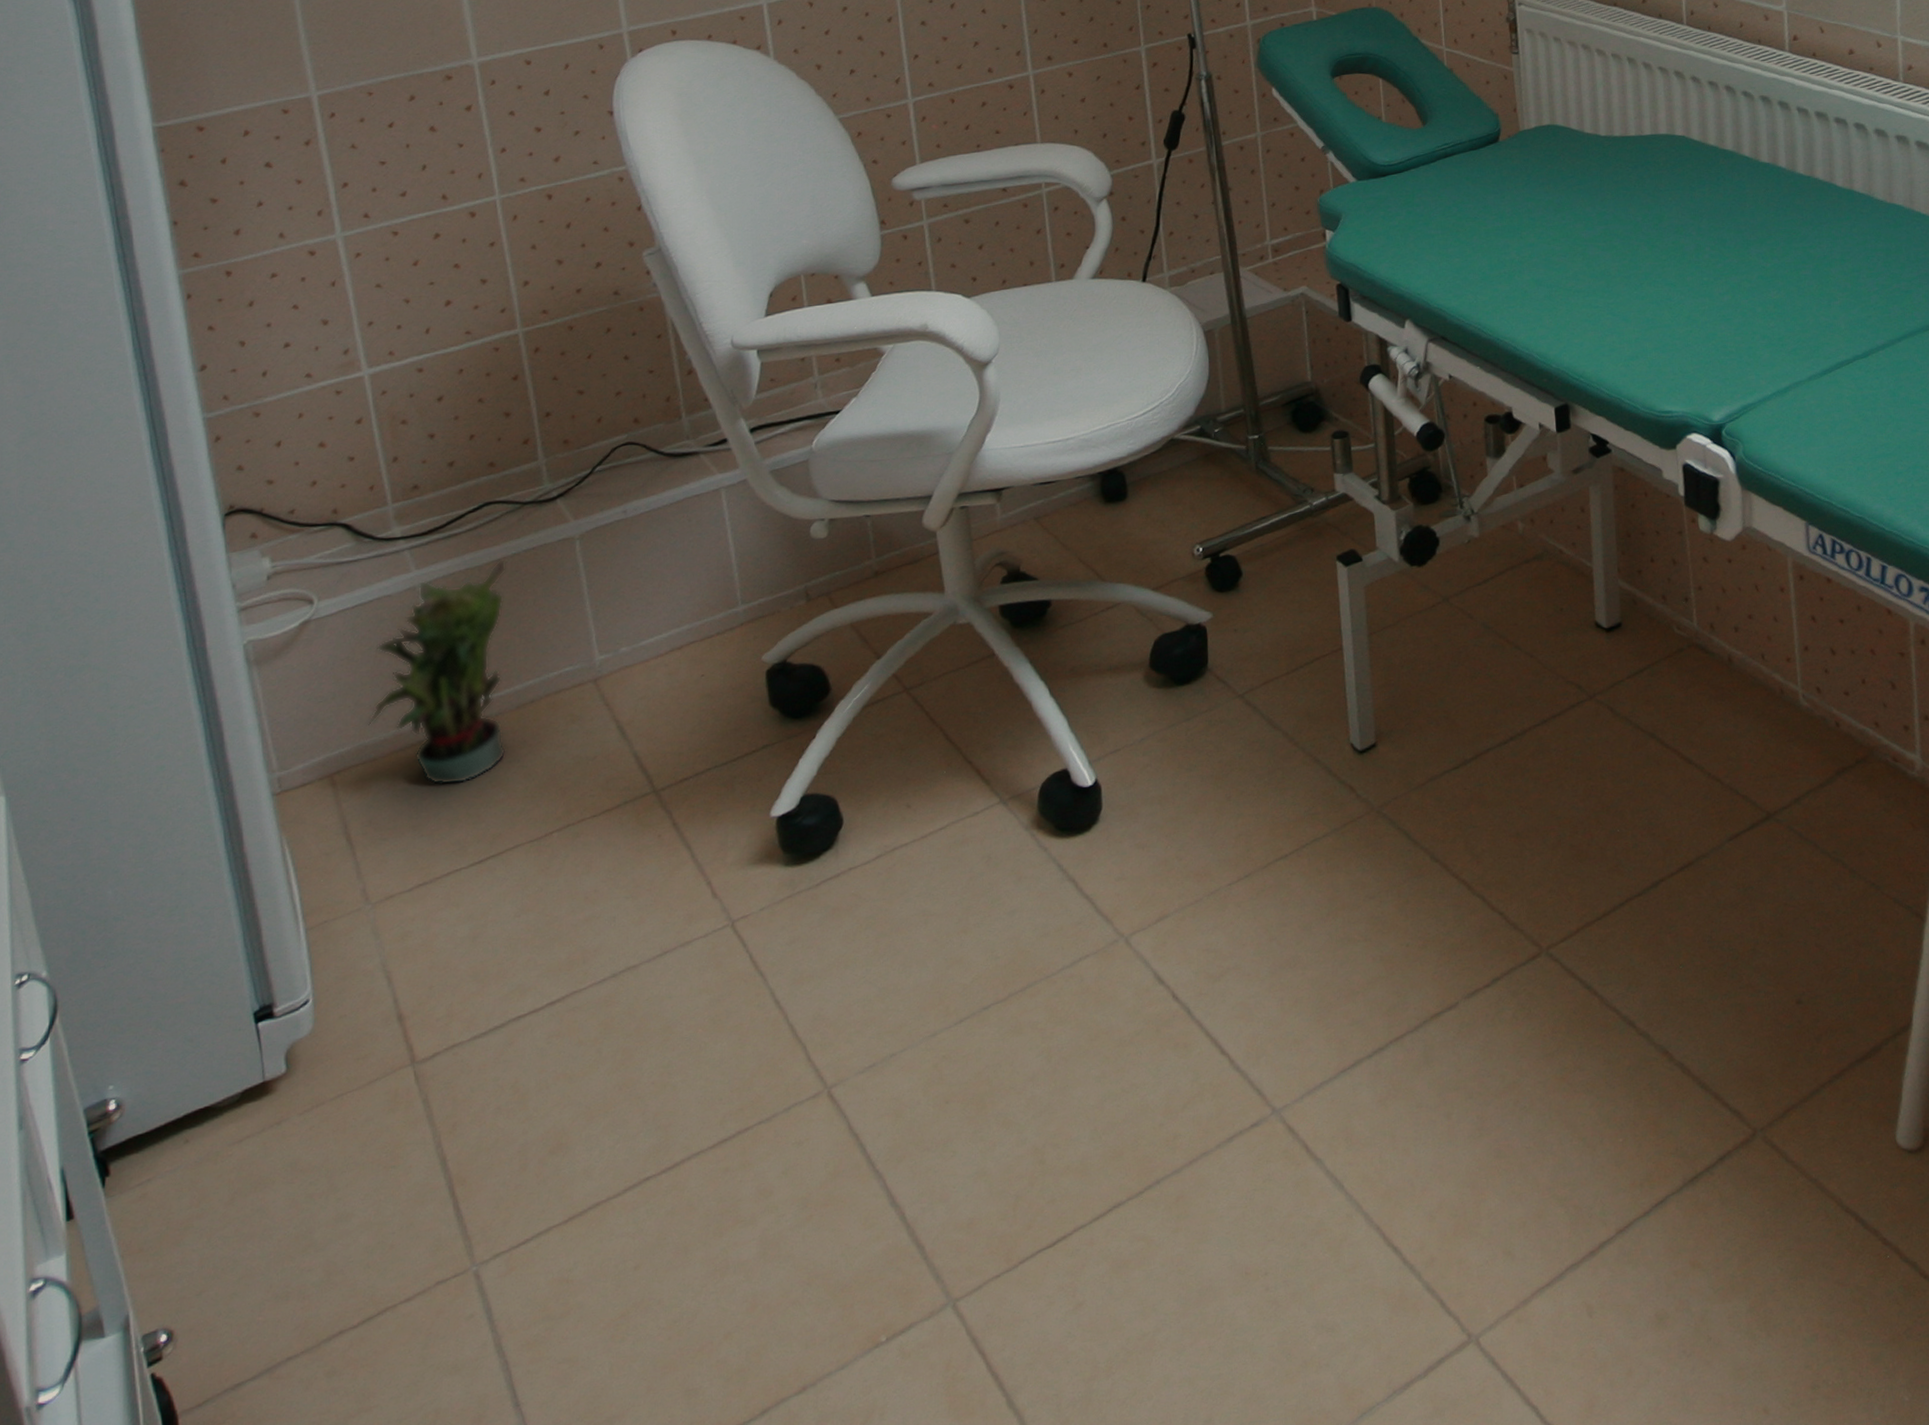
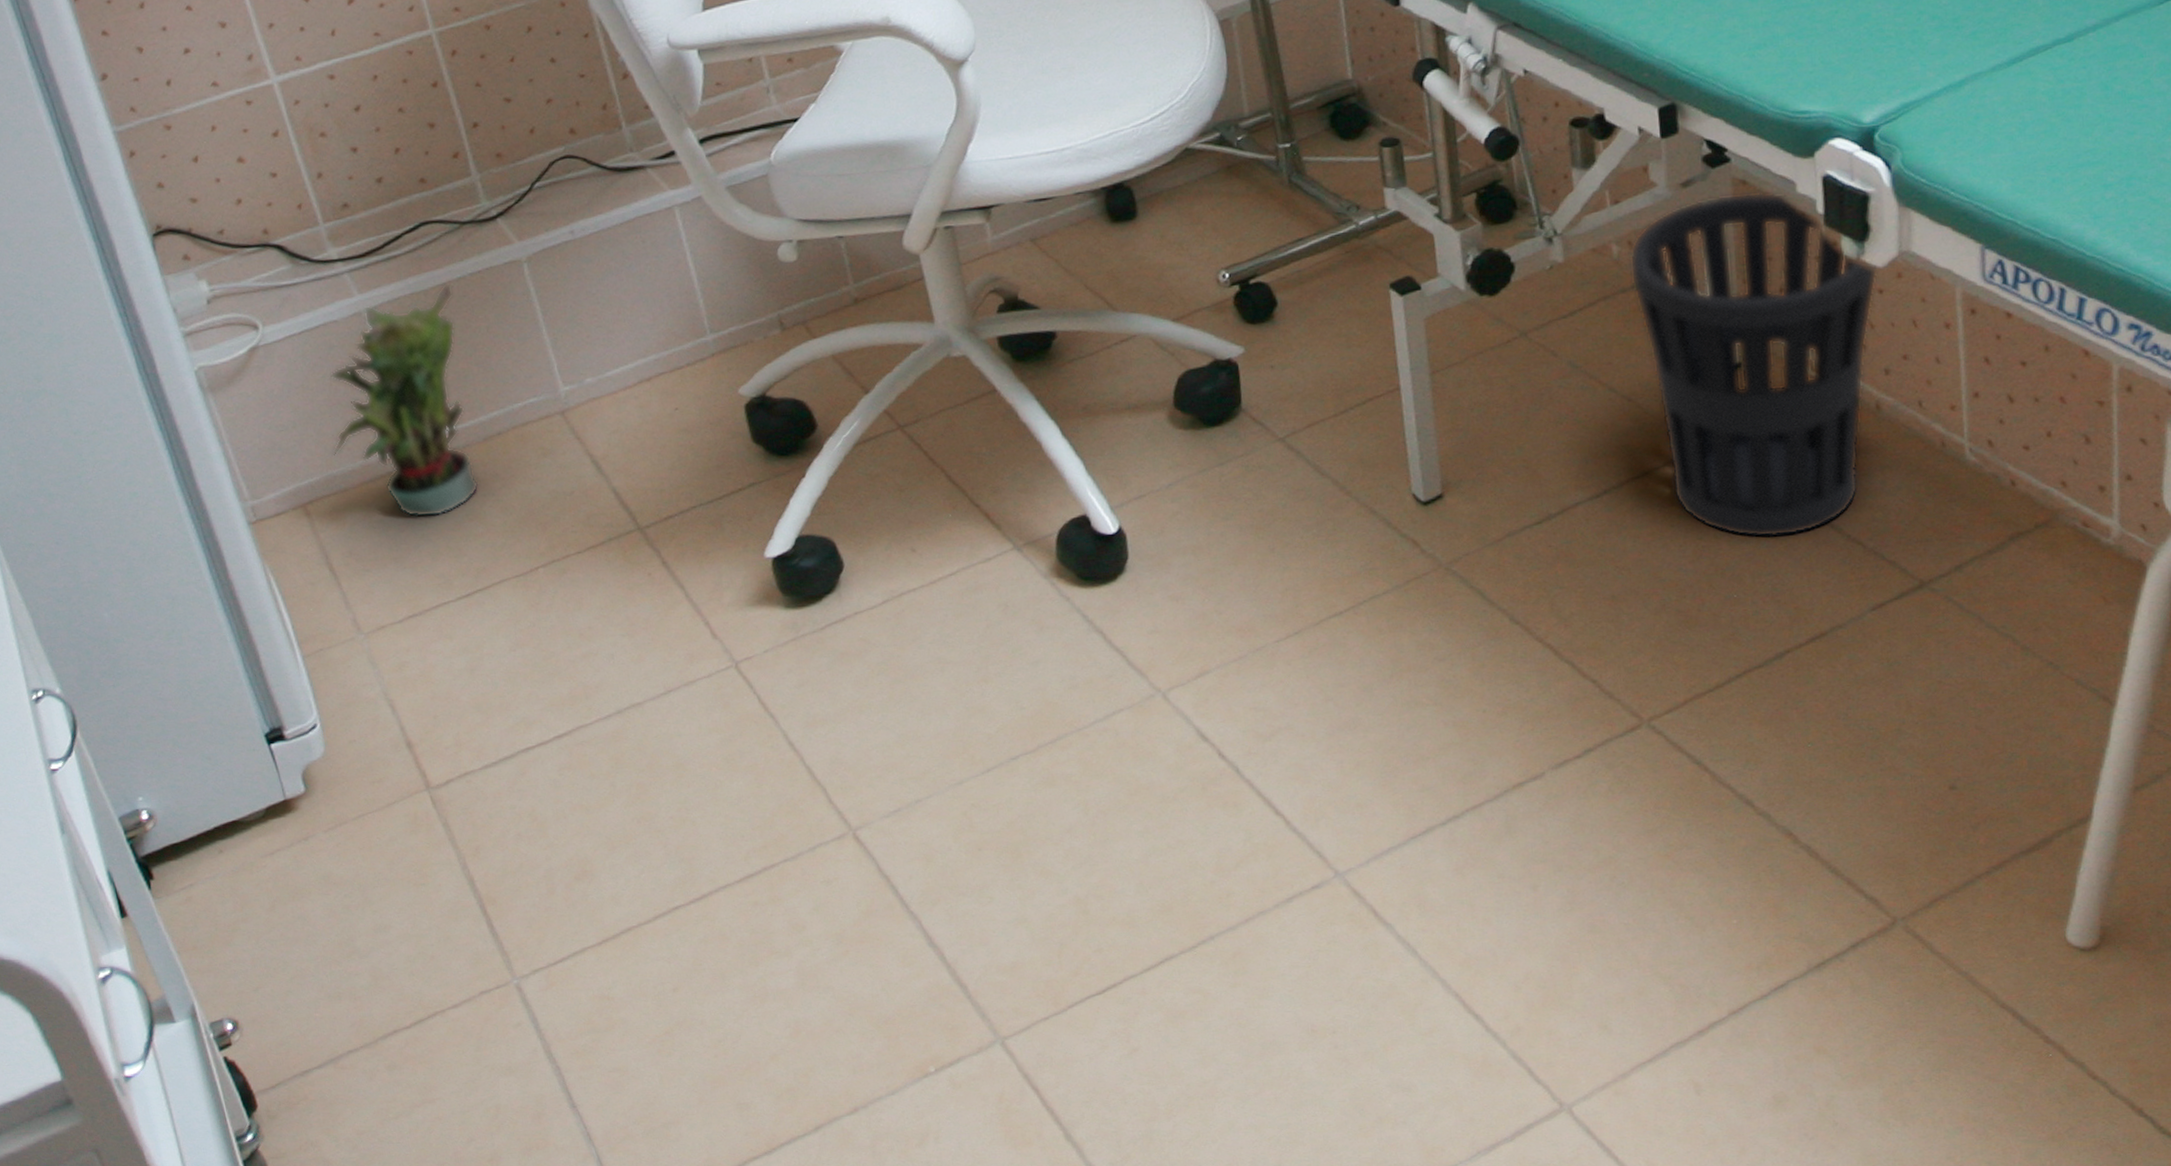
wastebasket: none [1532,477,1727,778] -> present [1629,192,1878,538]

